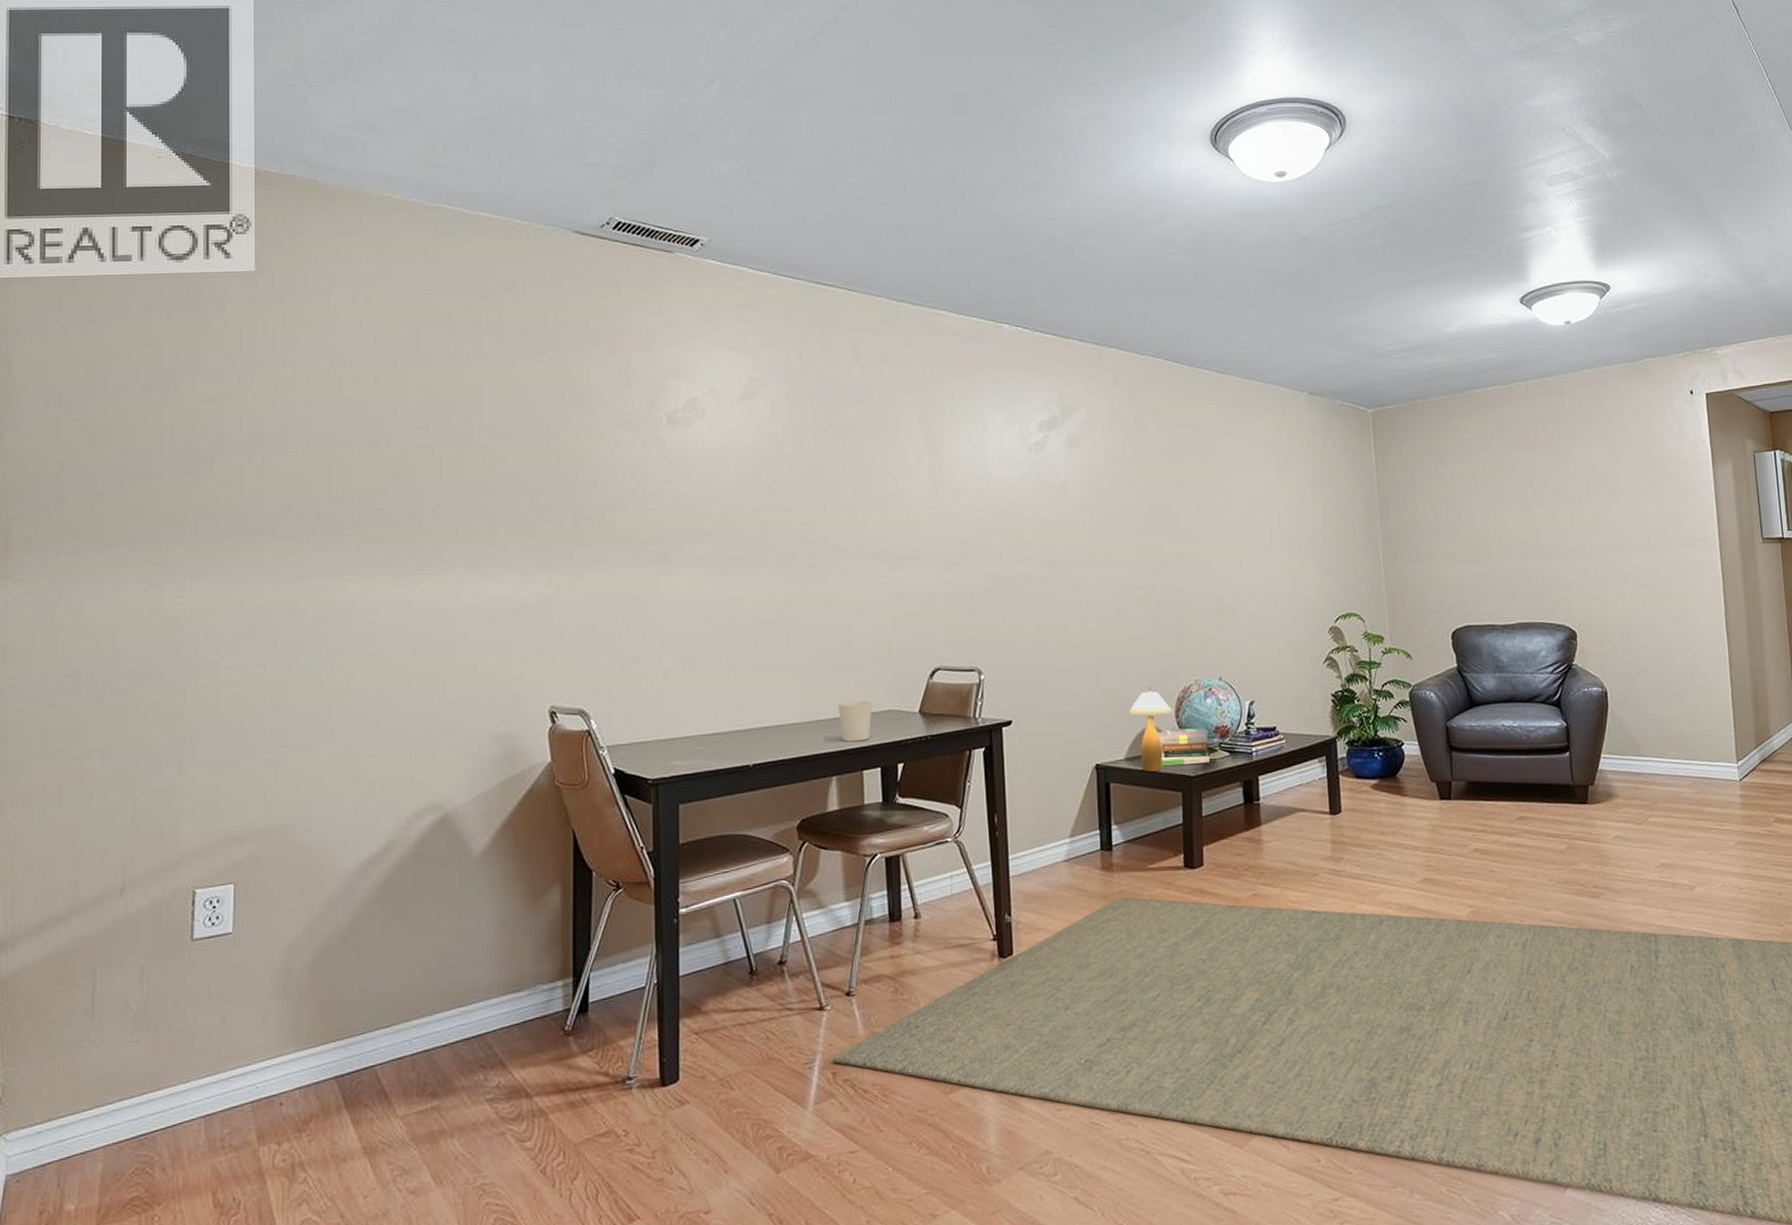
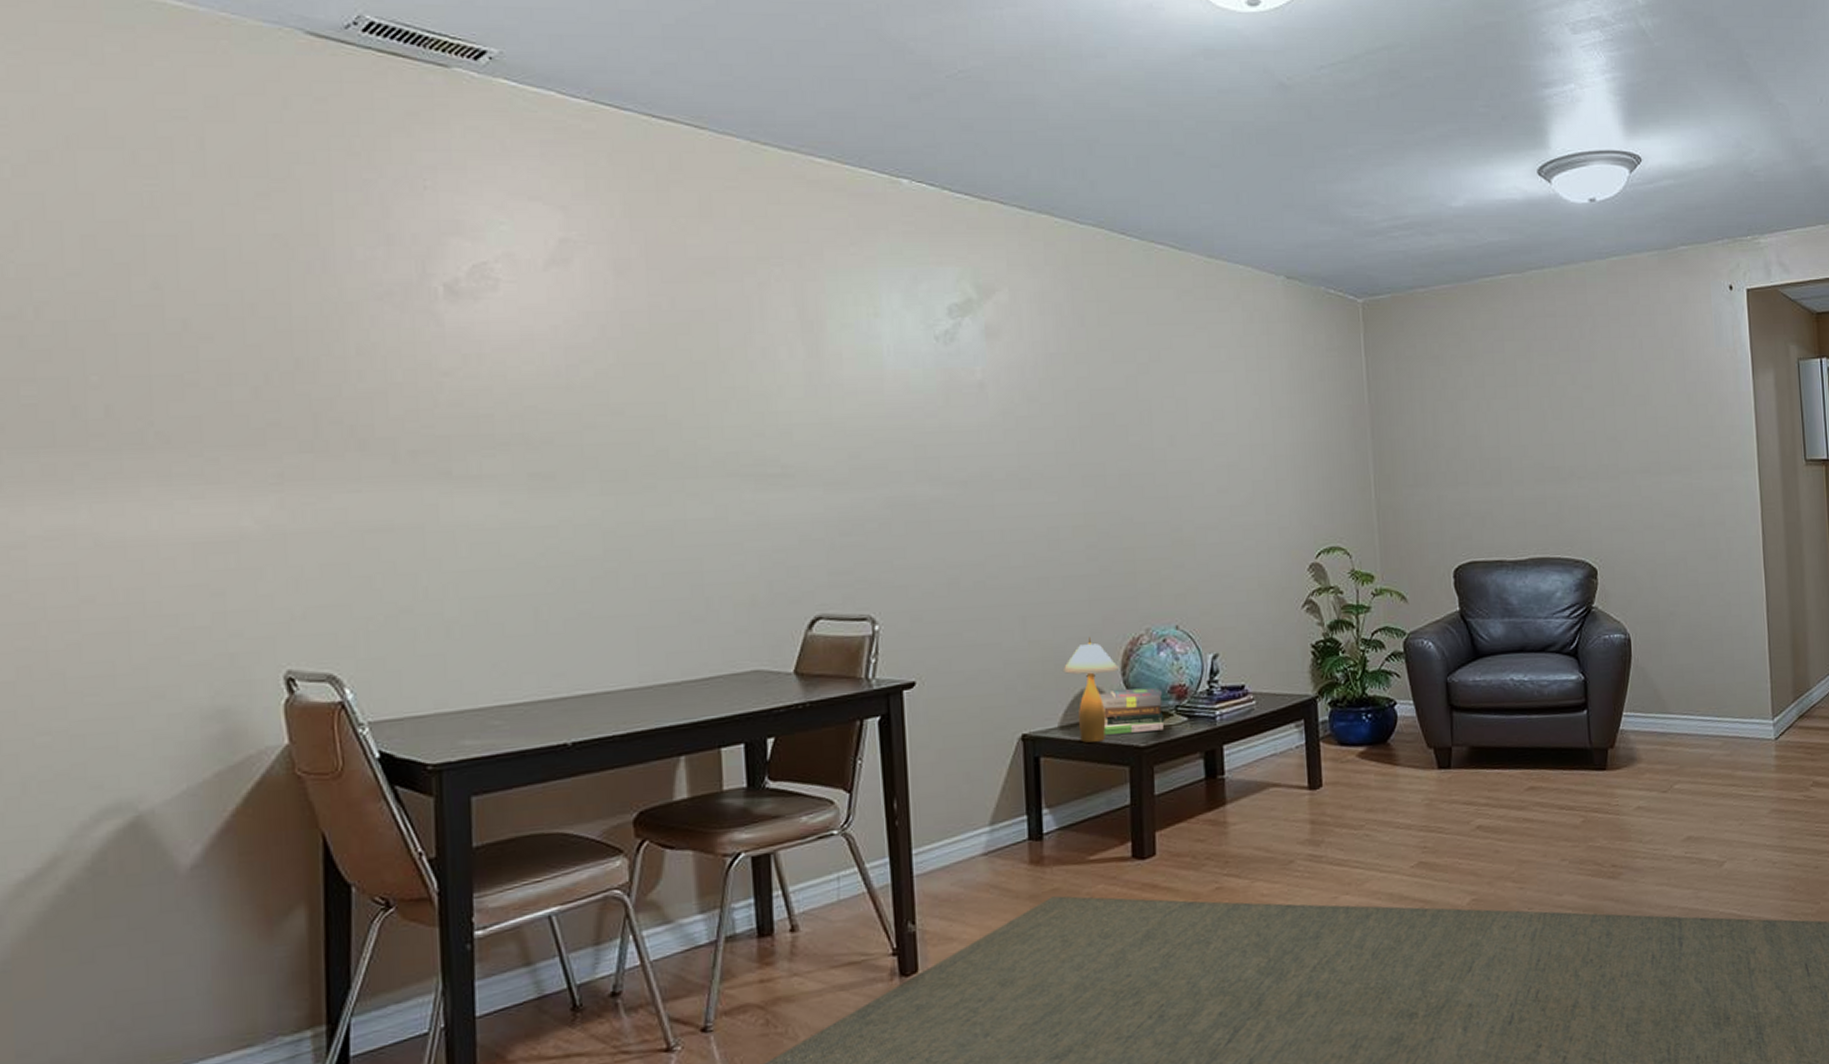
dixie cup: present [838,701,873,742] -> none [687,659,733,712]

